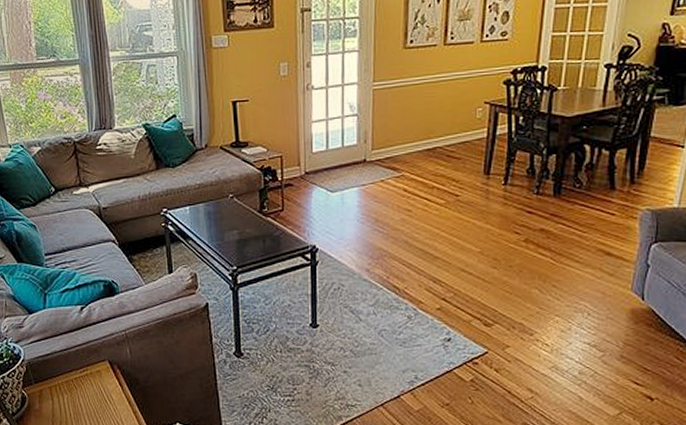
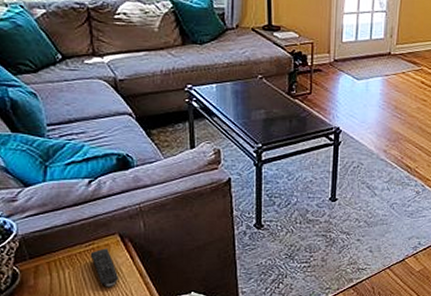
remote control: none [84,374,111,415] -> present [90,248,120,288]

